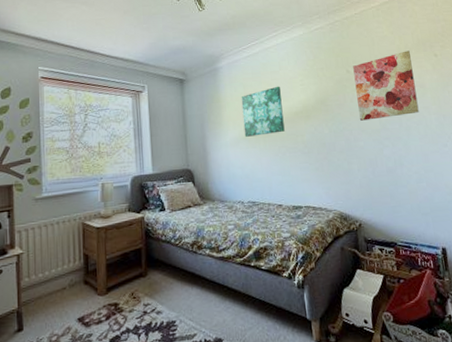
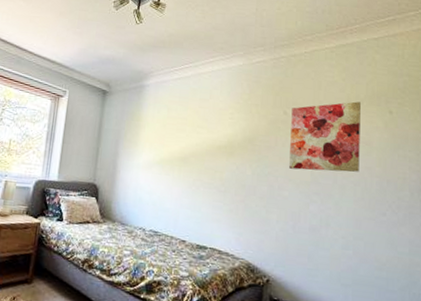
wall art: present [241,86,285,137] -> none [159,115,207,165]

